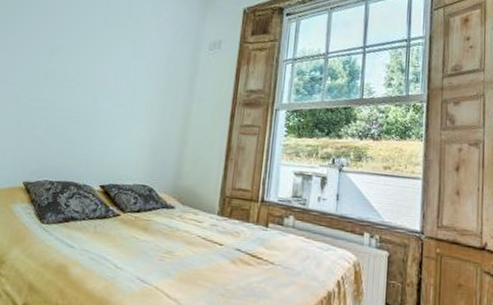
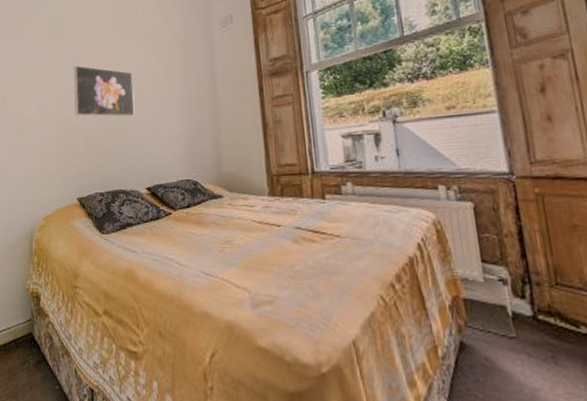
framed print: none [43,48,113,113] -> present [73,65,135,118]

